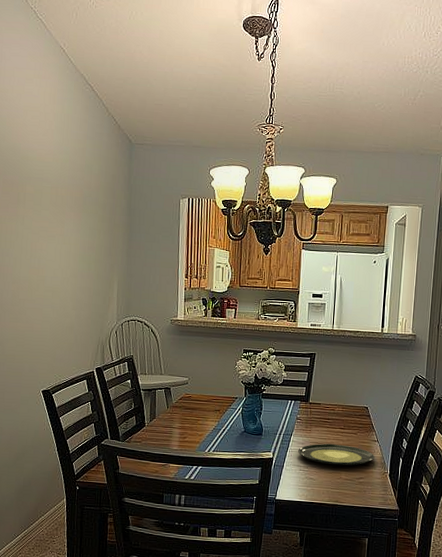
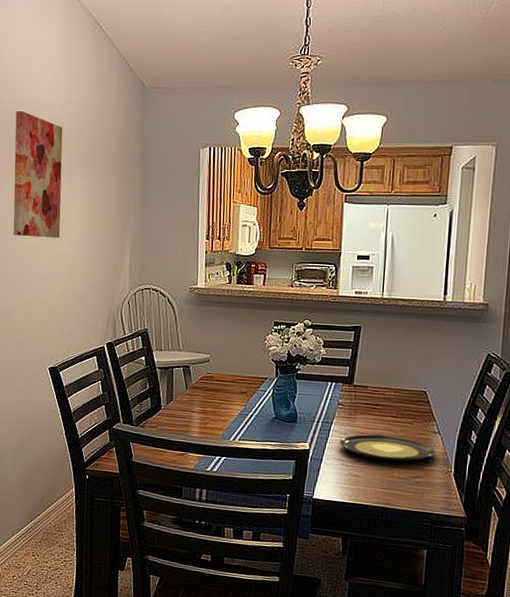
wall art: none [9,158,56,274] -> present [13,111,63,238]

